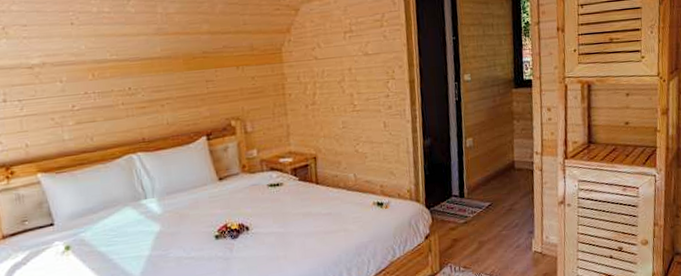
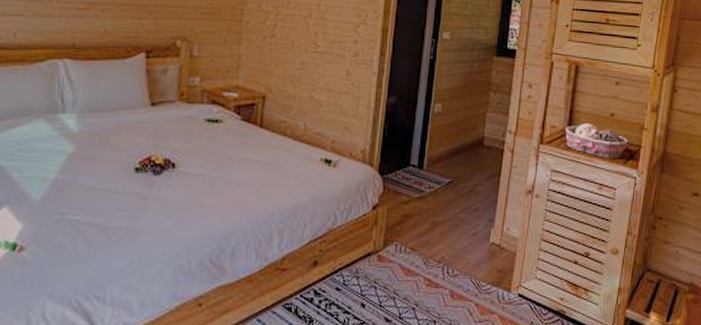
decorative basket: none [586,134,644,163] -> present [565,123,628,158]

